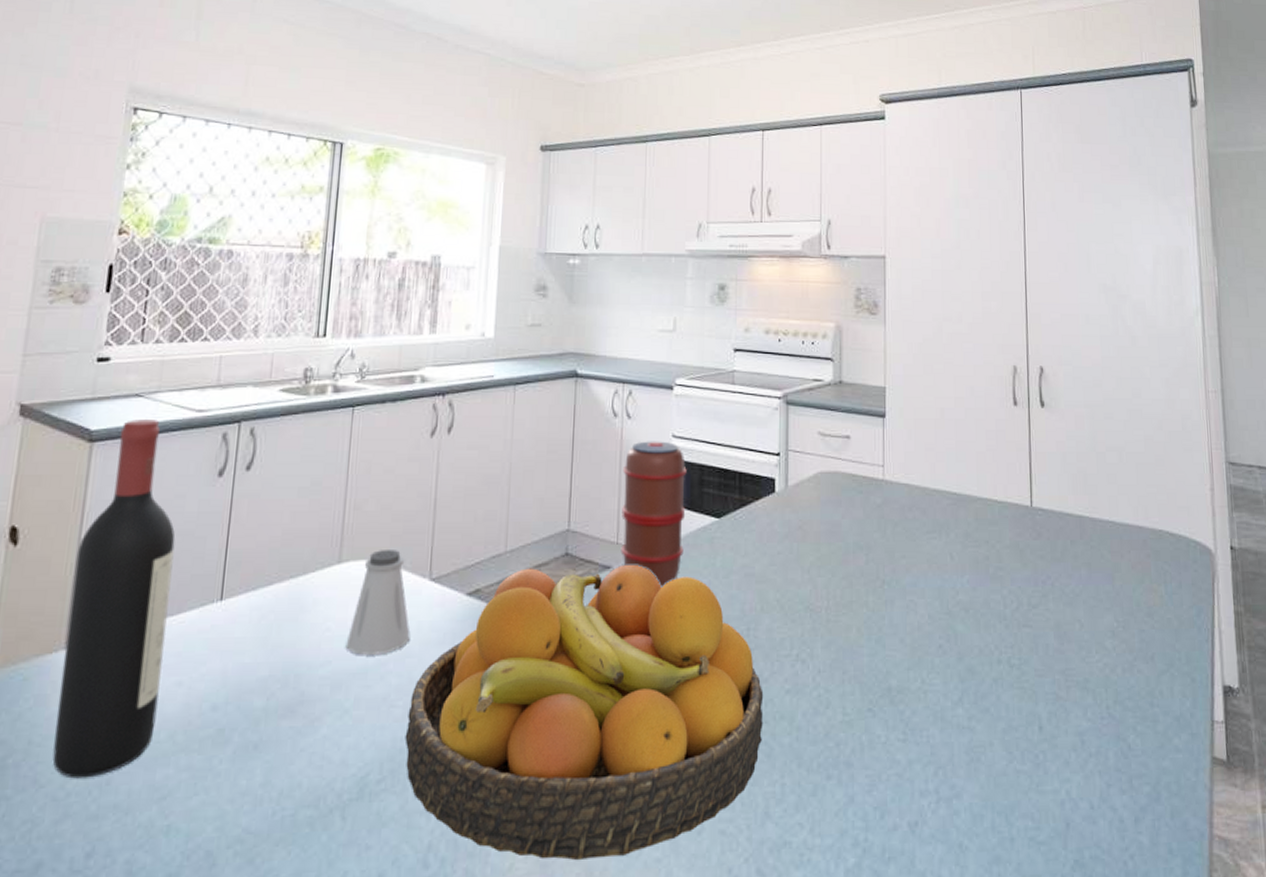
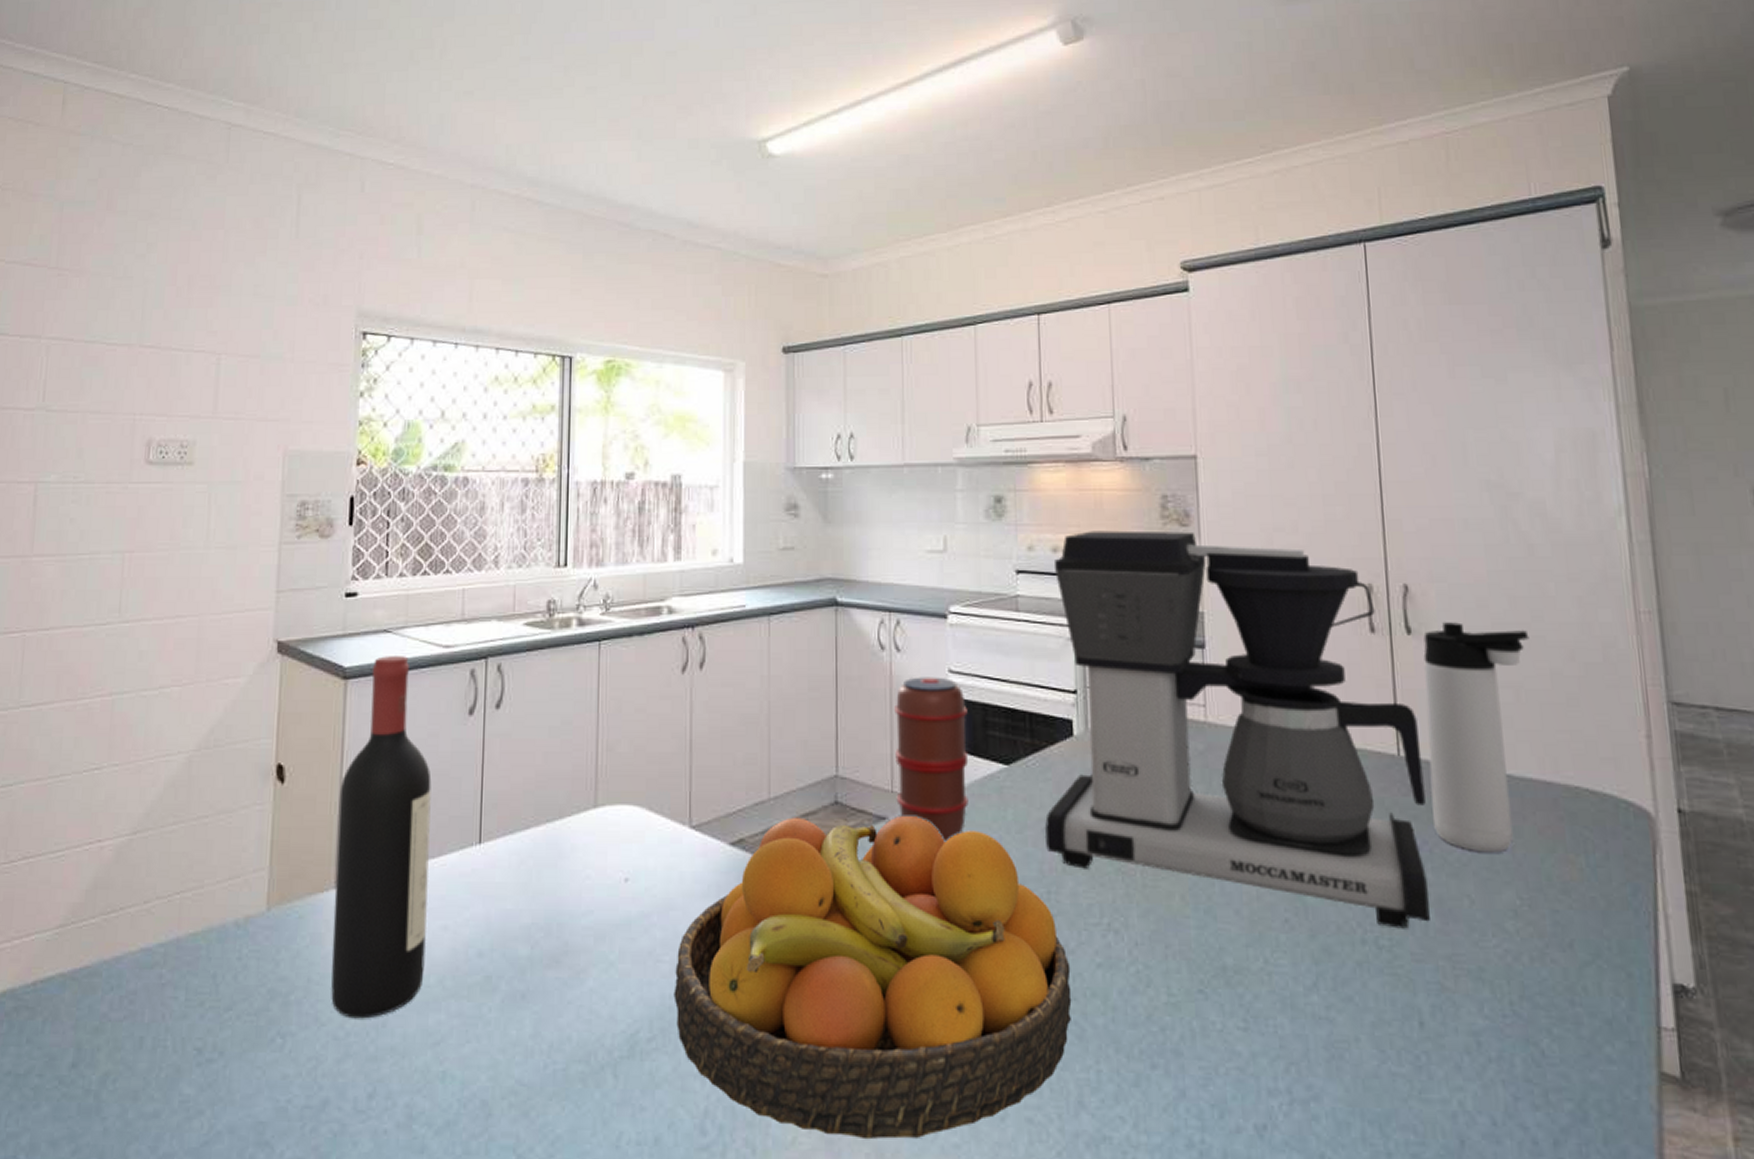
saltshaker: present [347,550,410,656] -> none [608,794,673,907]
coffee maker: none [748,316,1050,650] -> present [1045,530,1430,929]
thermos bottle: none [1053,398,1130,585] -> present [1423,622,1529,853]

